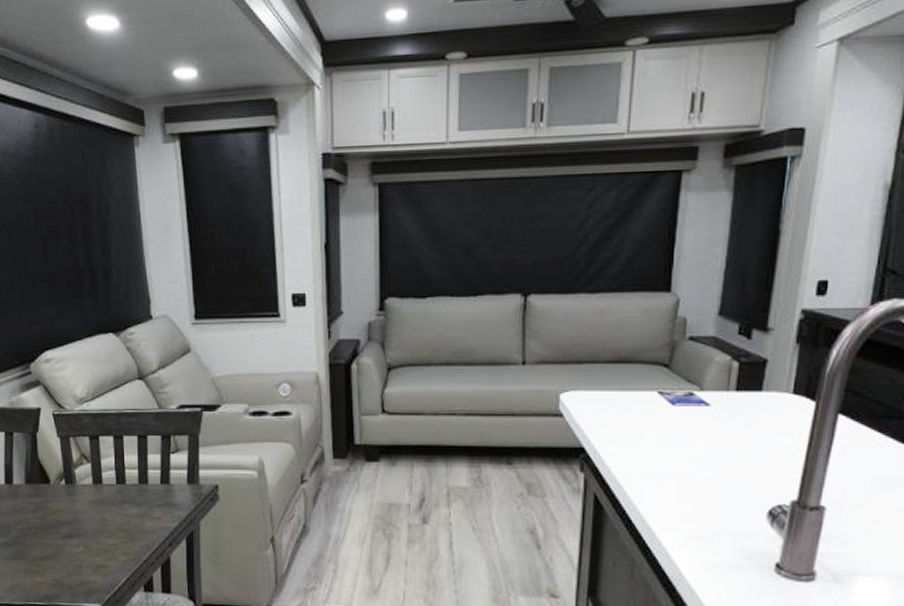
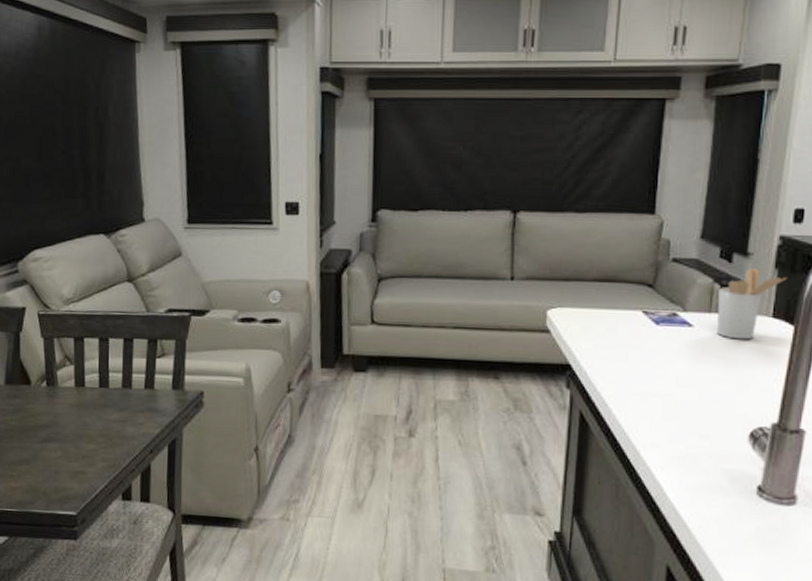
utensil holder: none [735,343,809,418] -> present [717,267,787,340]

